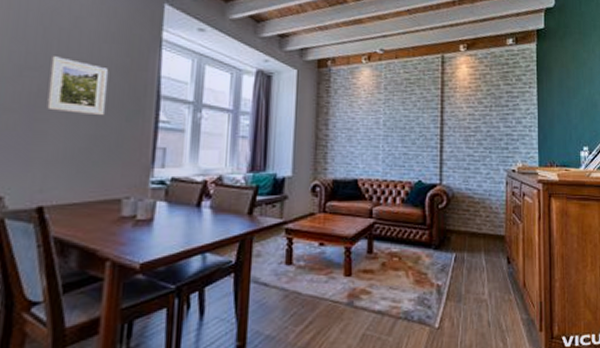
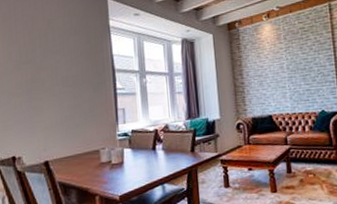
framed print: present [45,56,109,116] -> none [36,51,78,91]

